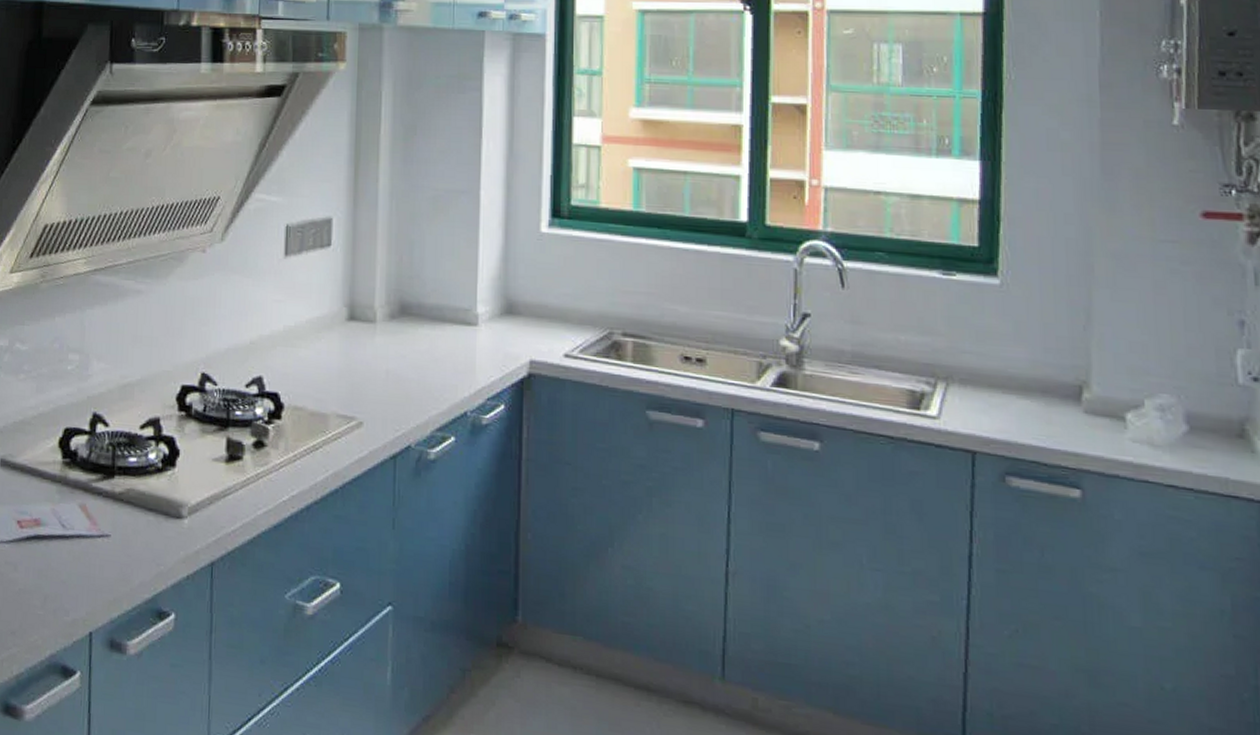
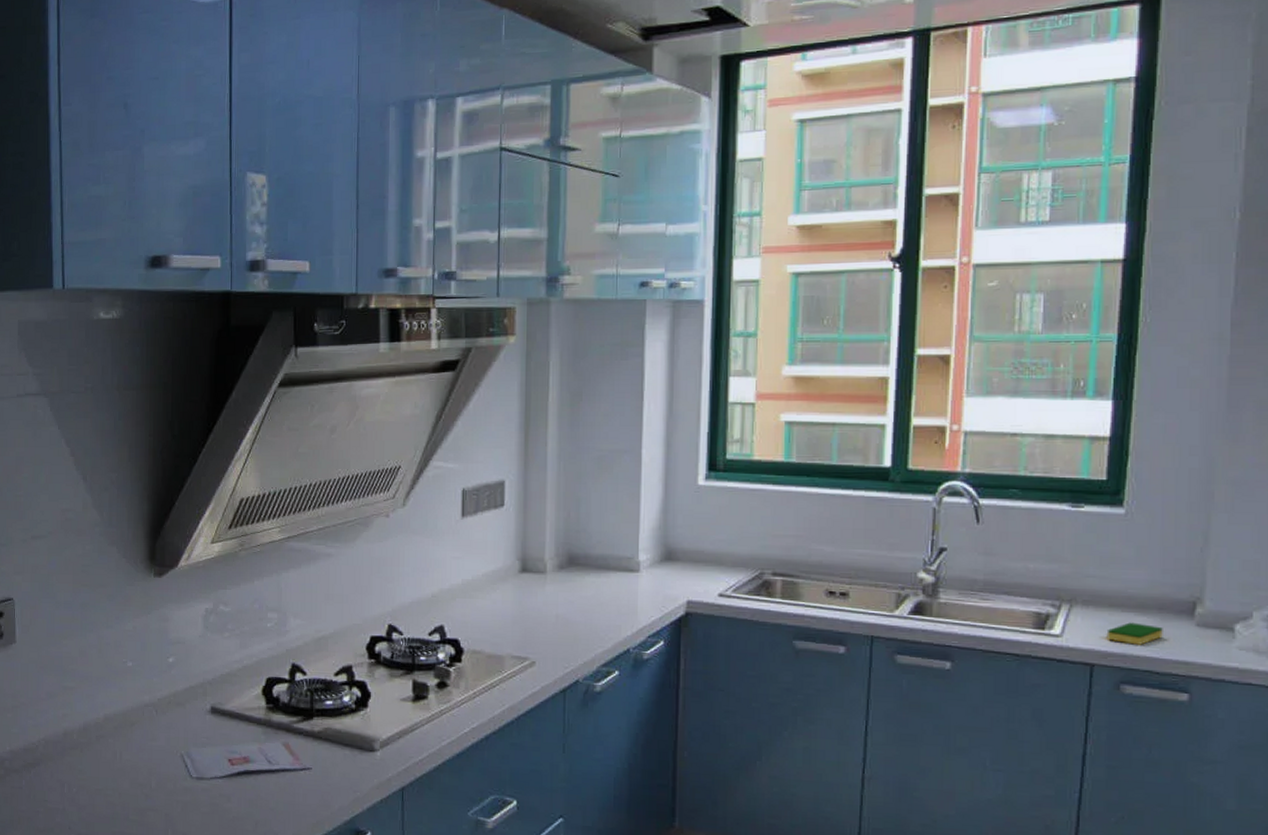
dish sponge: none [987,405,1049,432] -> present [1106,622,1163,645]

